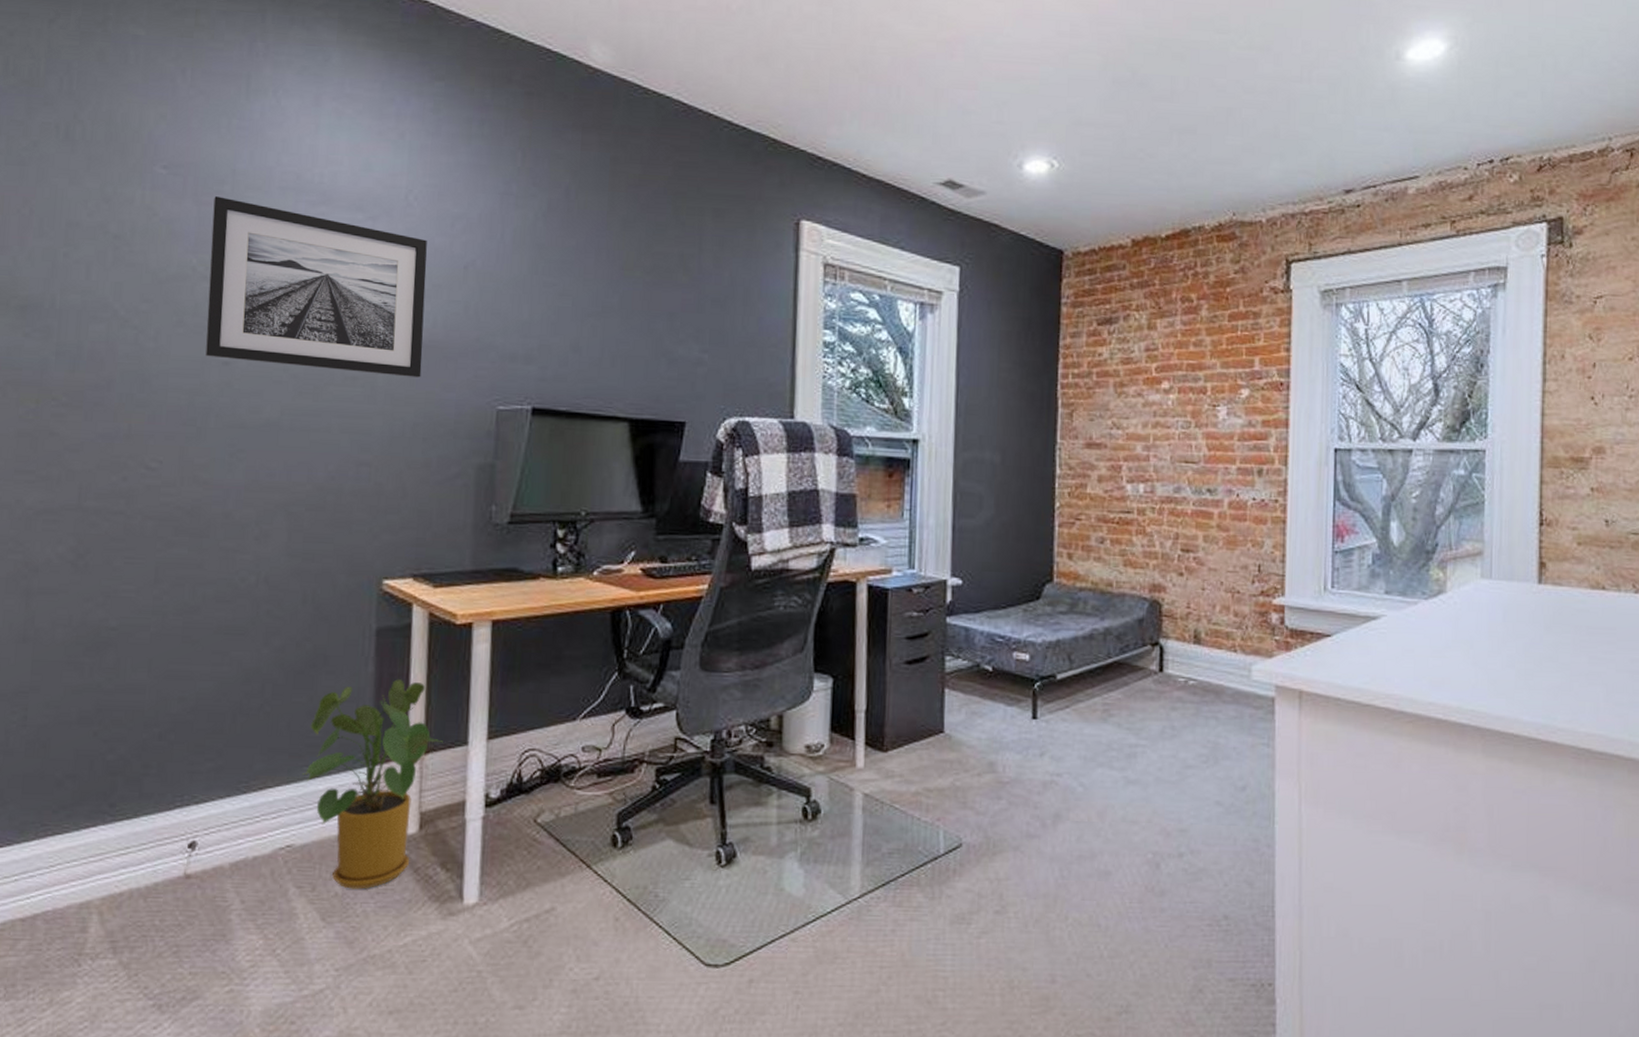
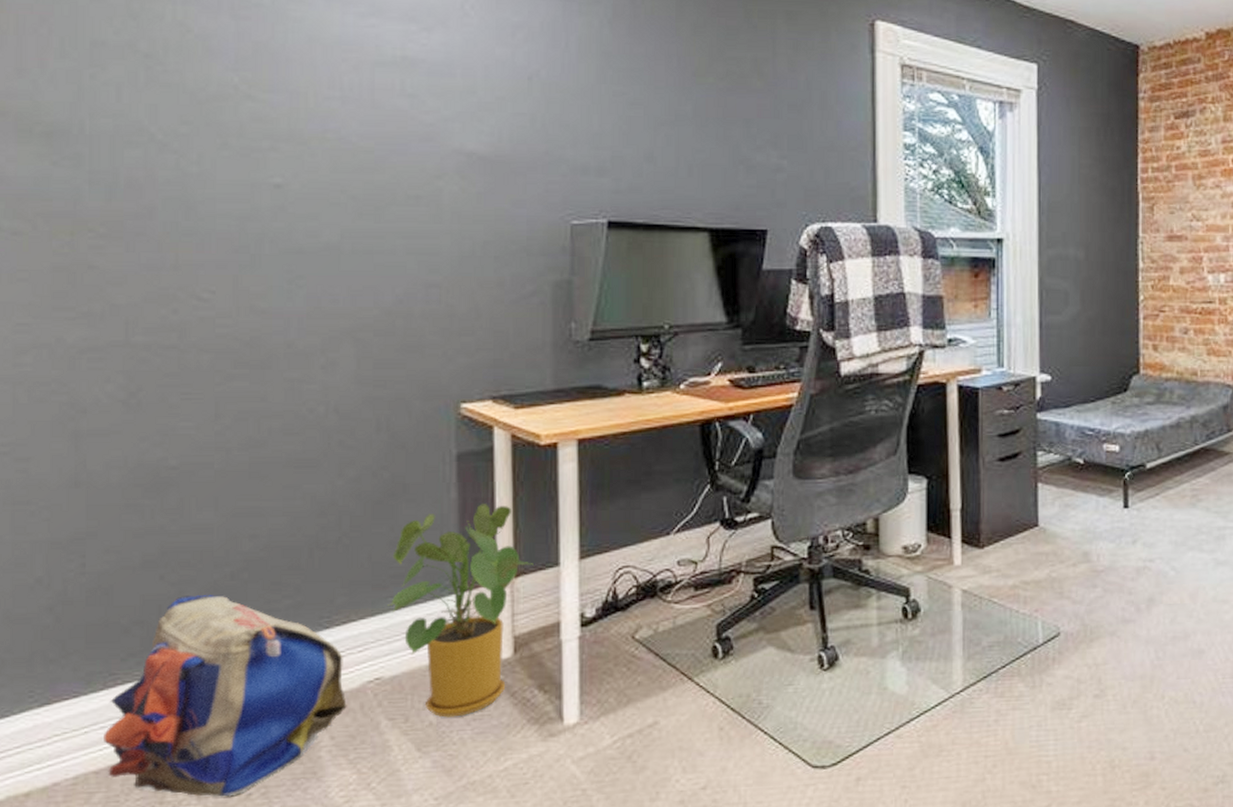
backpack: none [31,753,258,953] -> present [103,595,347,797]
wall art: present [205,196,427,378] -> none [253,10,489,194]

